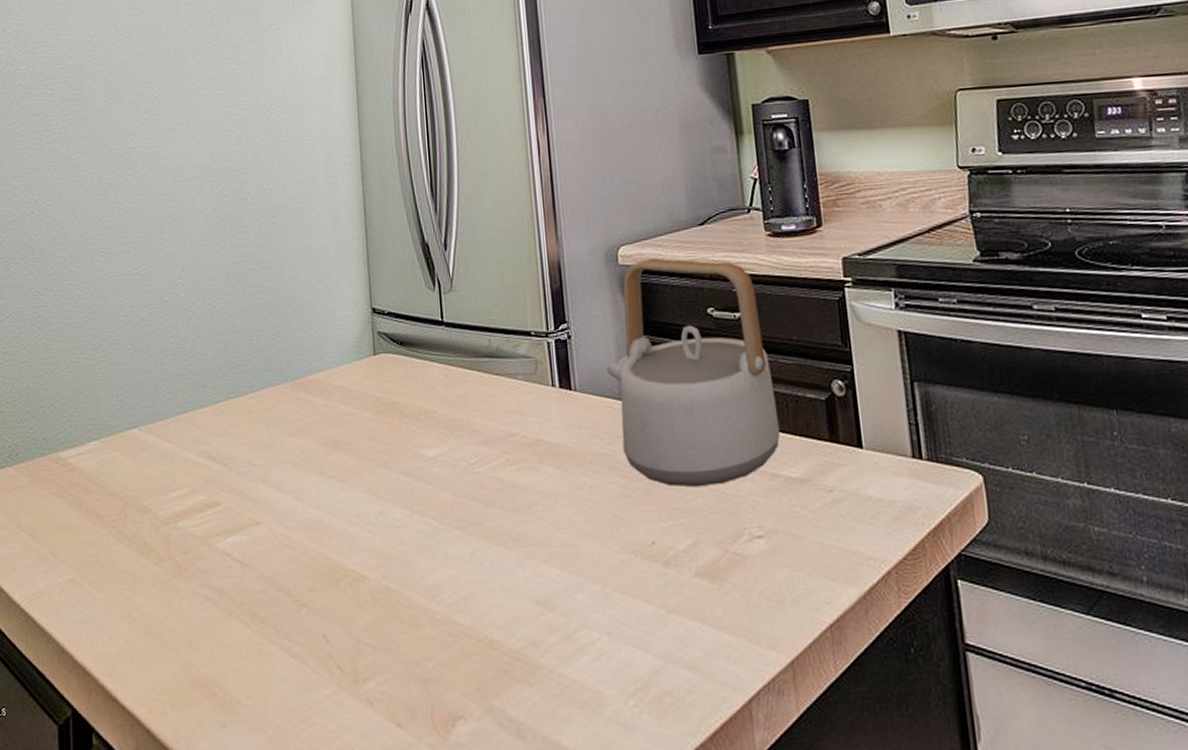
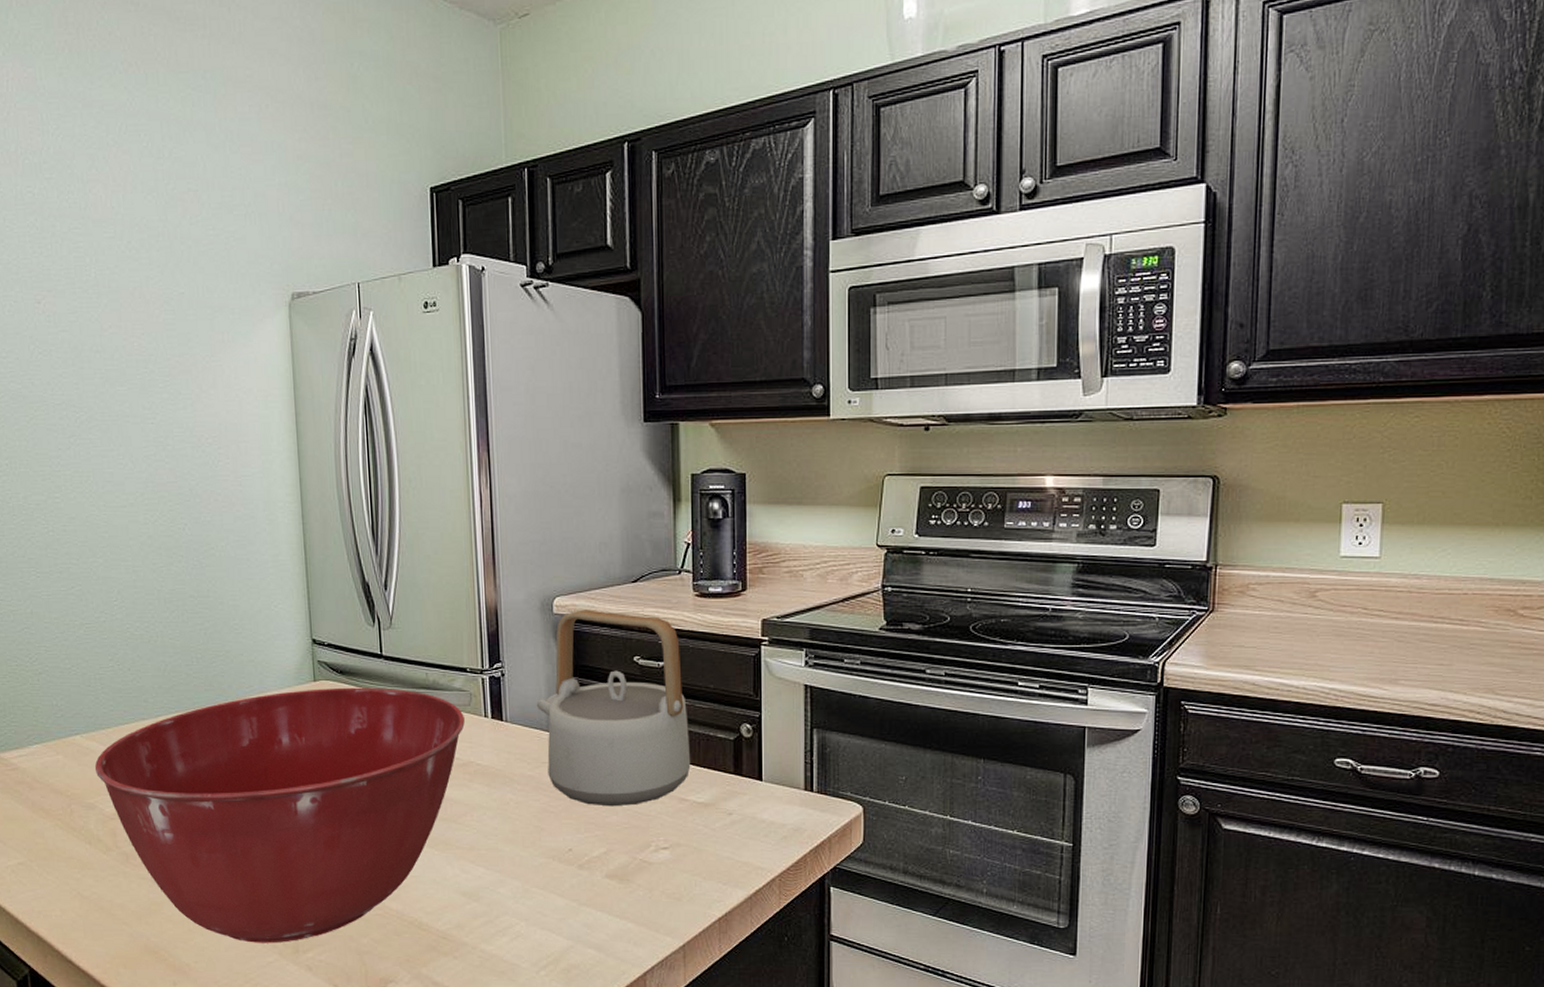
mixing bowl: none [151,358,531,671] -> present [94,687,465,943]

